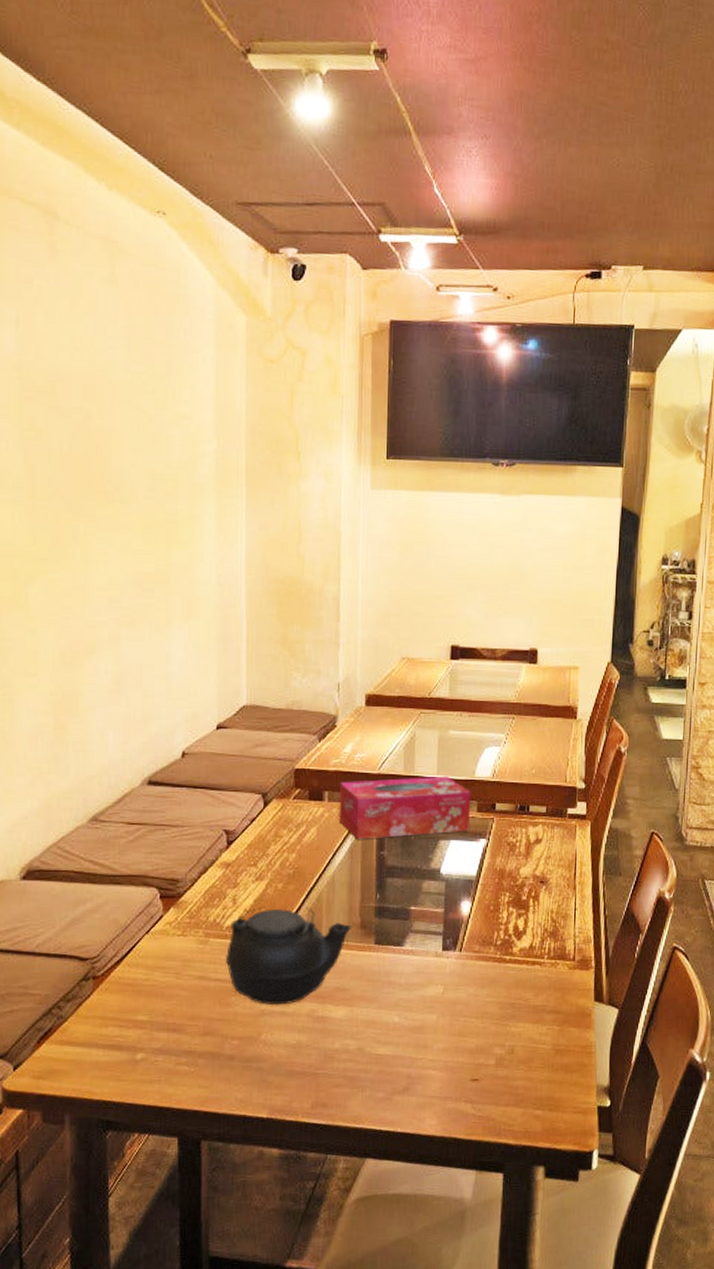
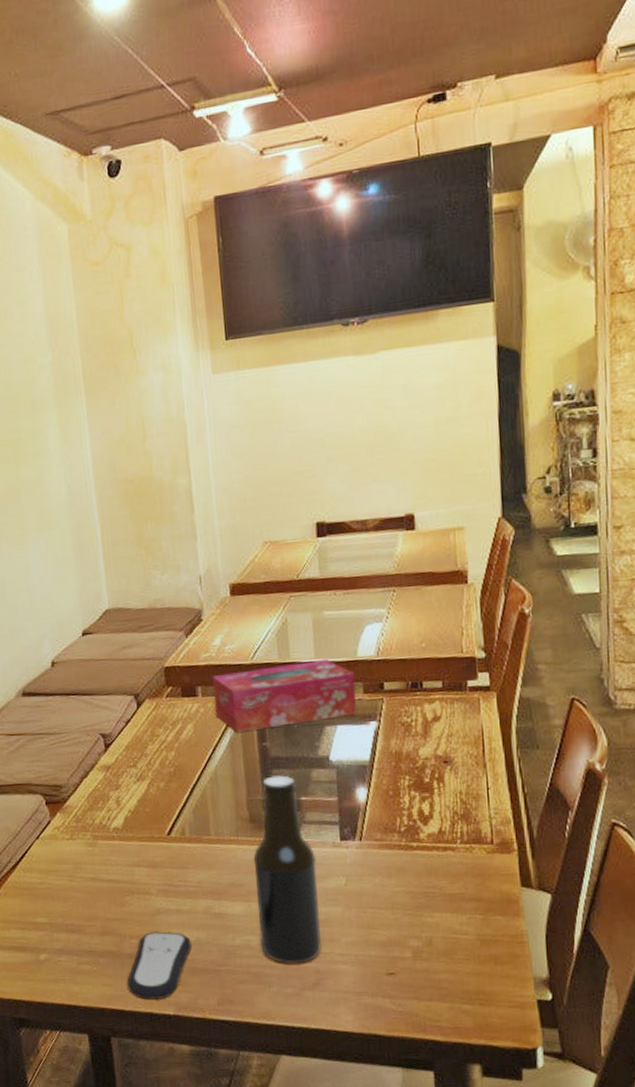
remote control: none [224,1033,292,1102] -> present [127,931,192,1000]
teapot: present [225,907,353,1005] -> none [115,805,241,903]
beer bottle: none [358,884,418,1069] -> present [253,775,322,964]

